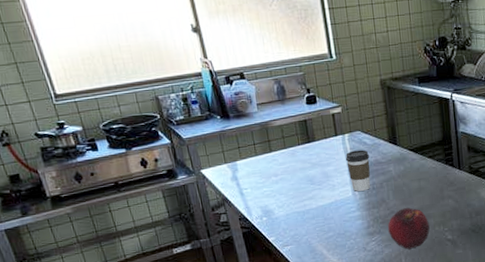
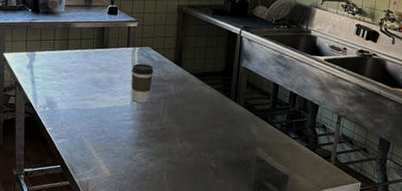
fruit: present [388,207,430,250] -> none [156,127,197,168]

